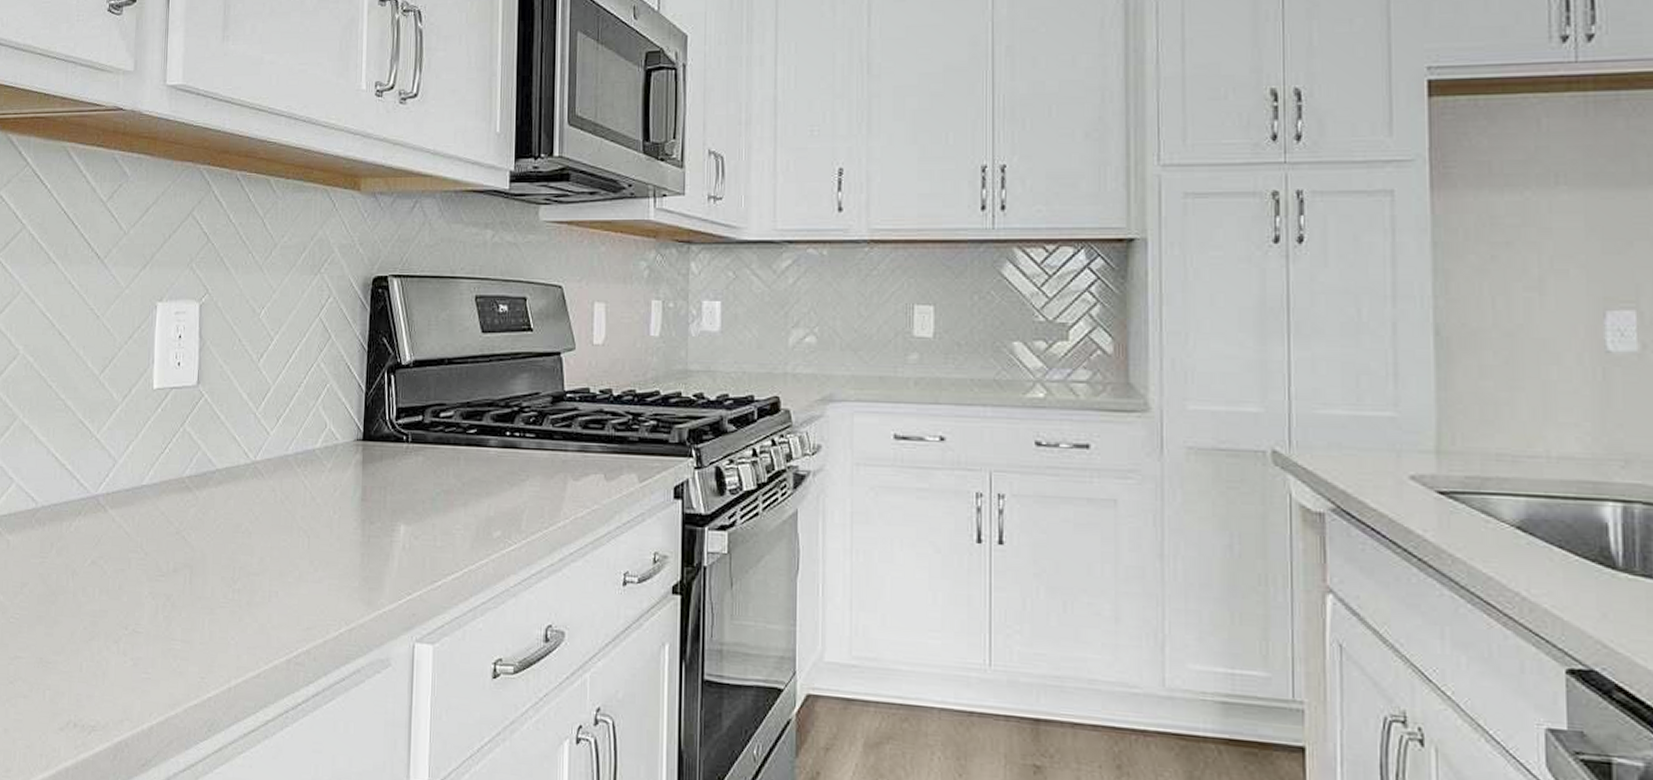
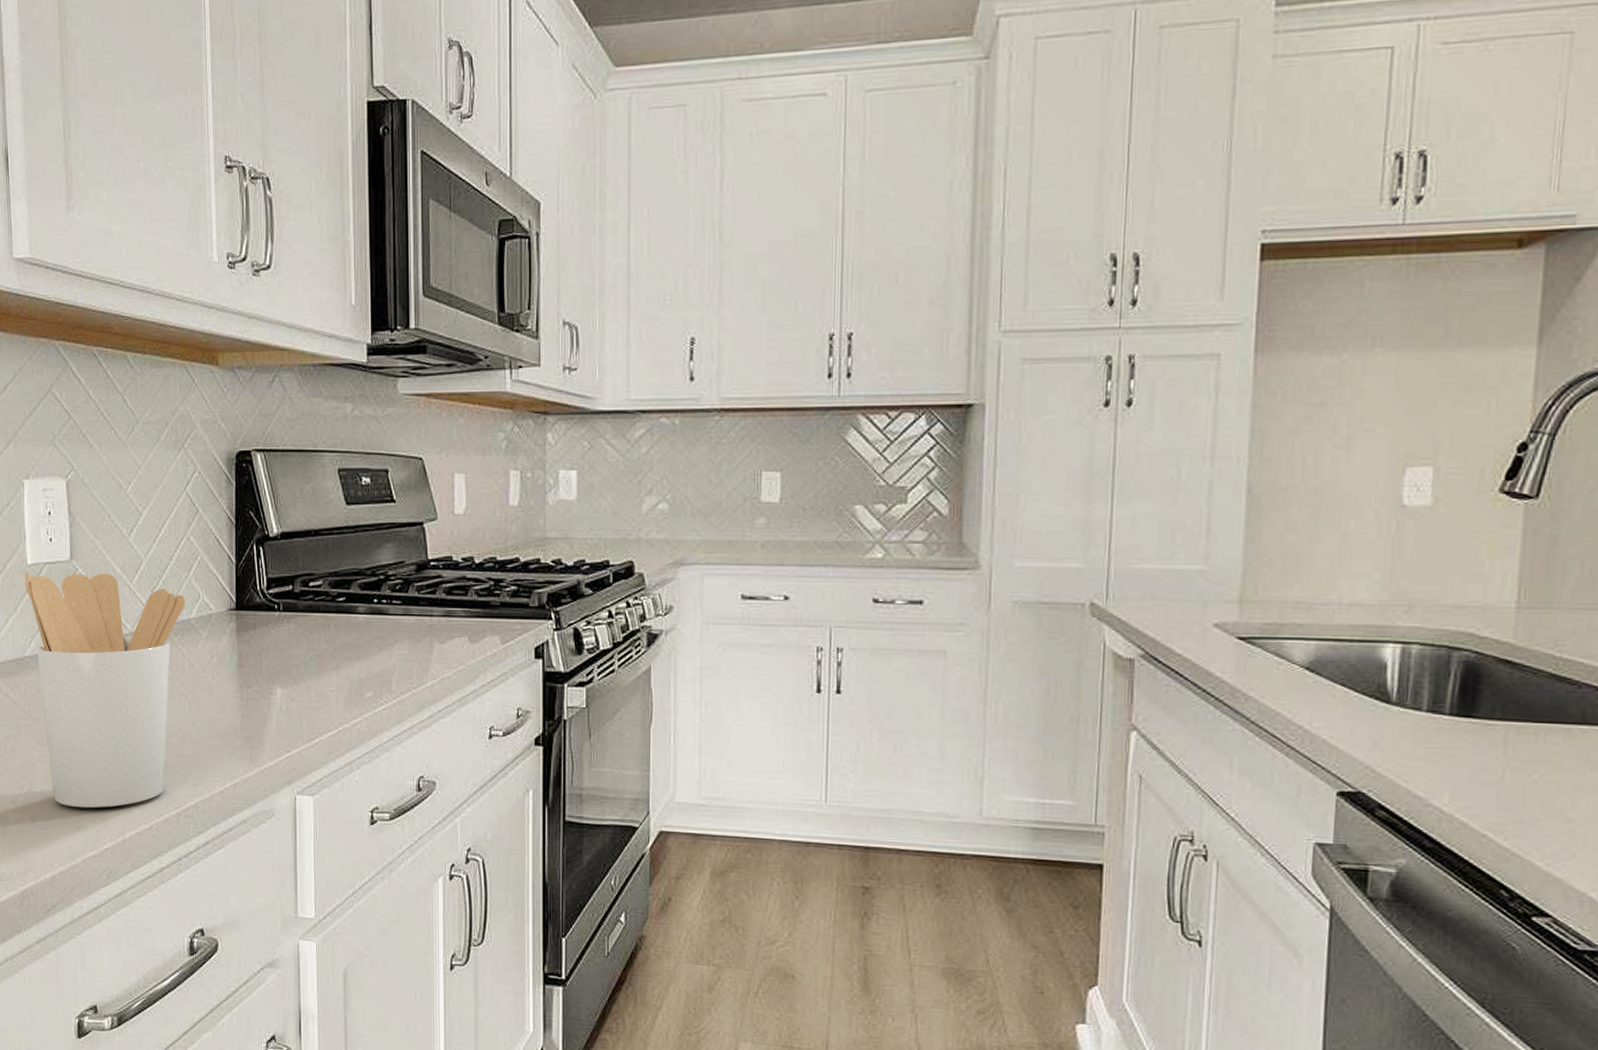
utensil holder: none [149,396,311,652] -> present [24,571,185,809]

